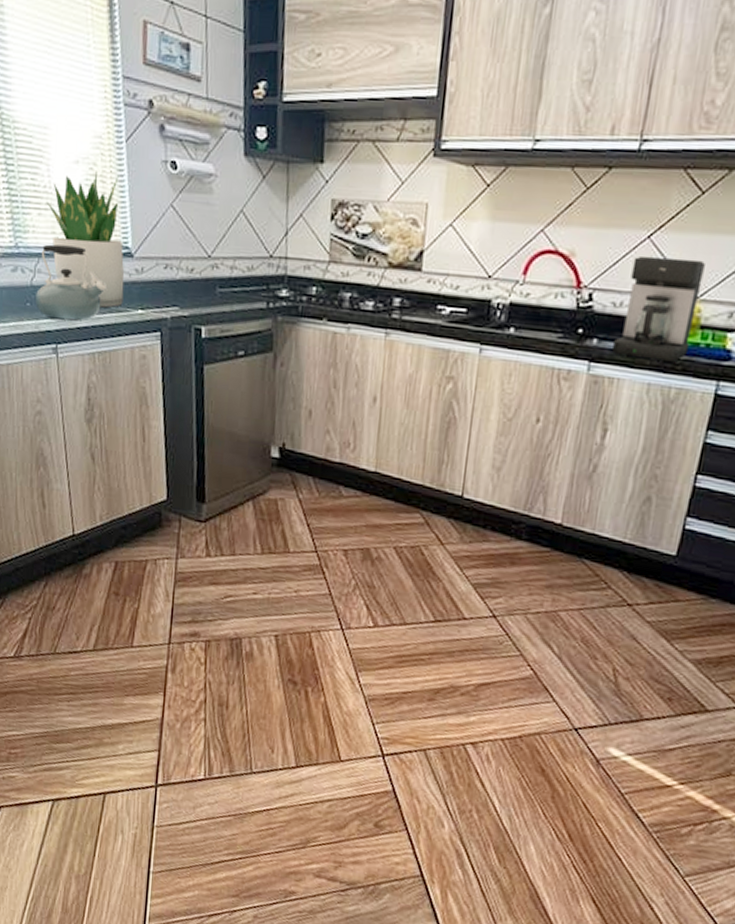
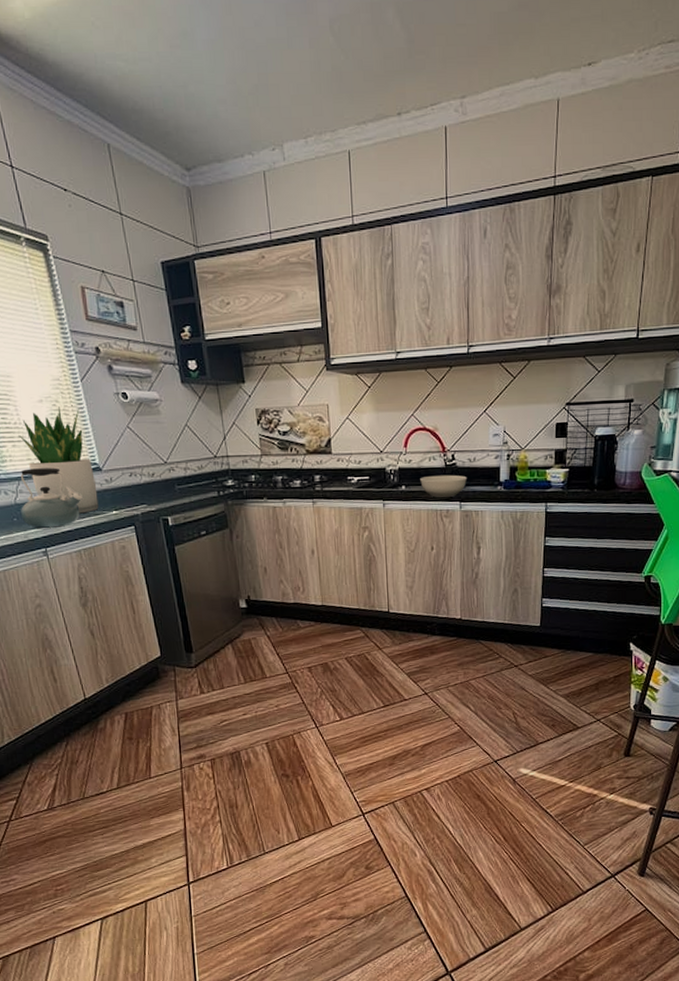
bowl: none [536,318,607,353] -> present [420,474,468,498]
coffee maker: present [611,255,705,362] -> none [473,423,524,495]

